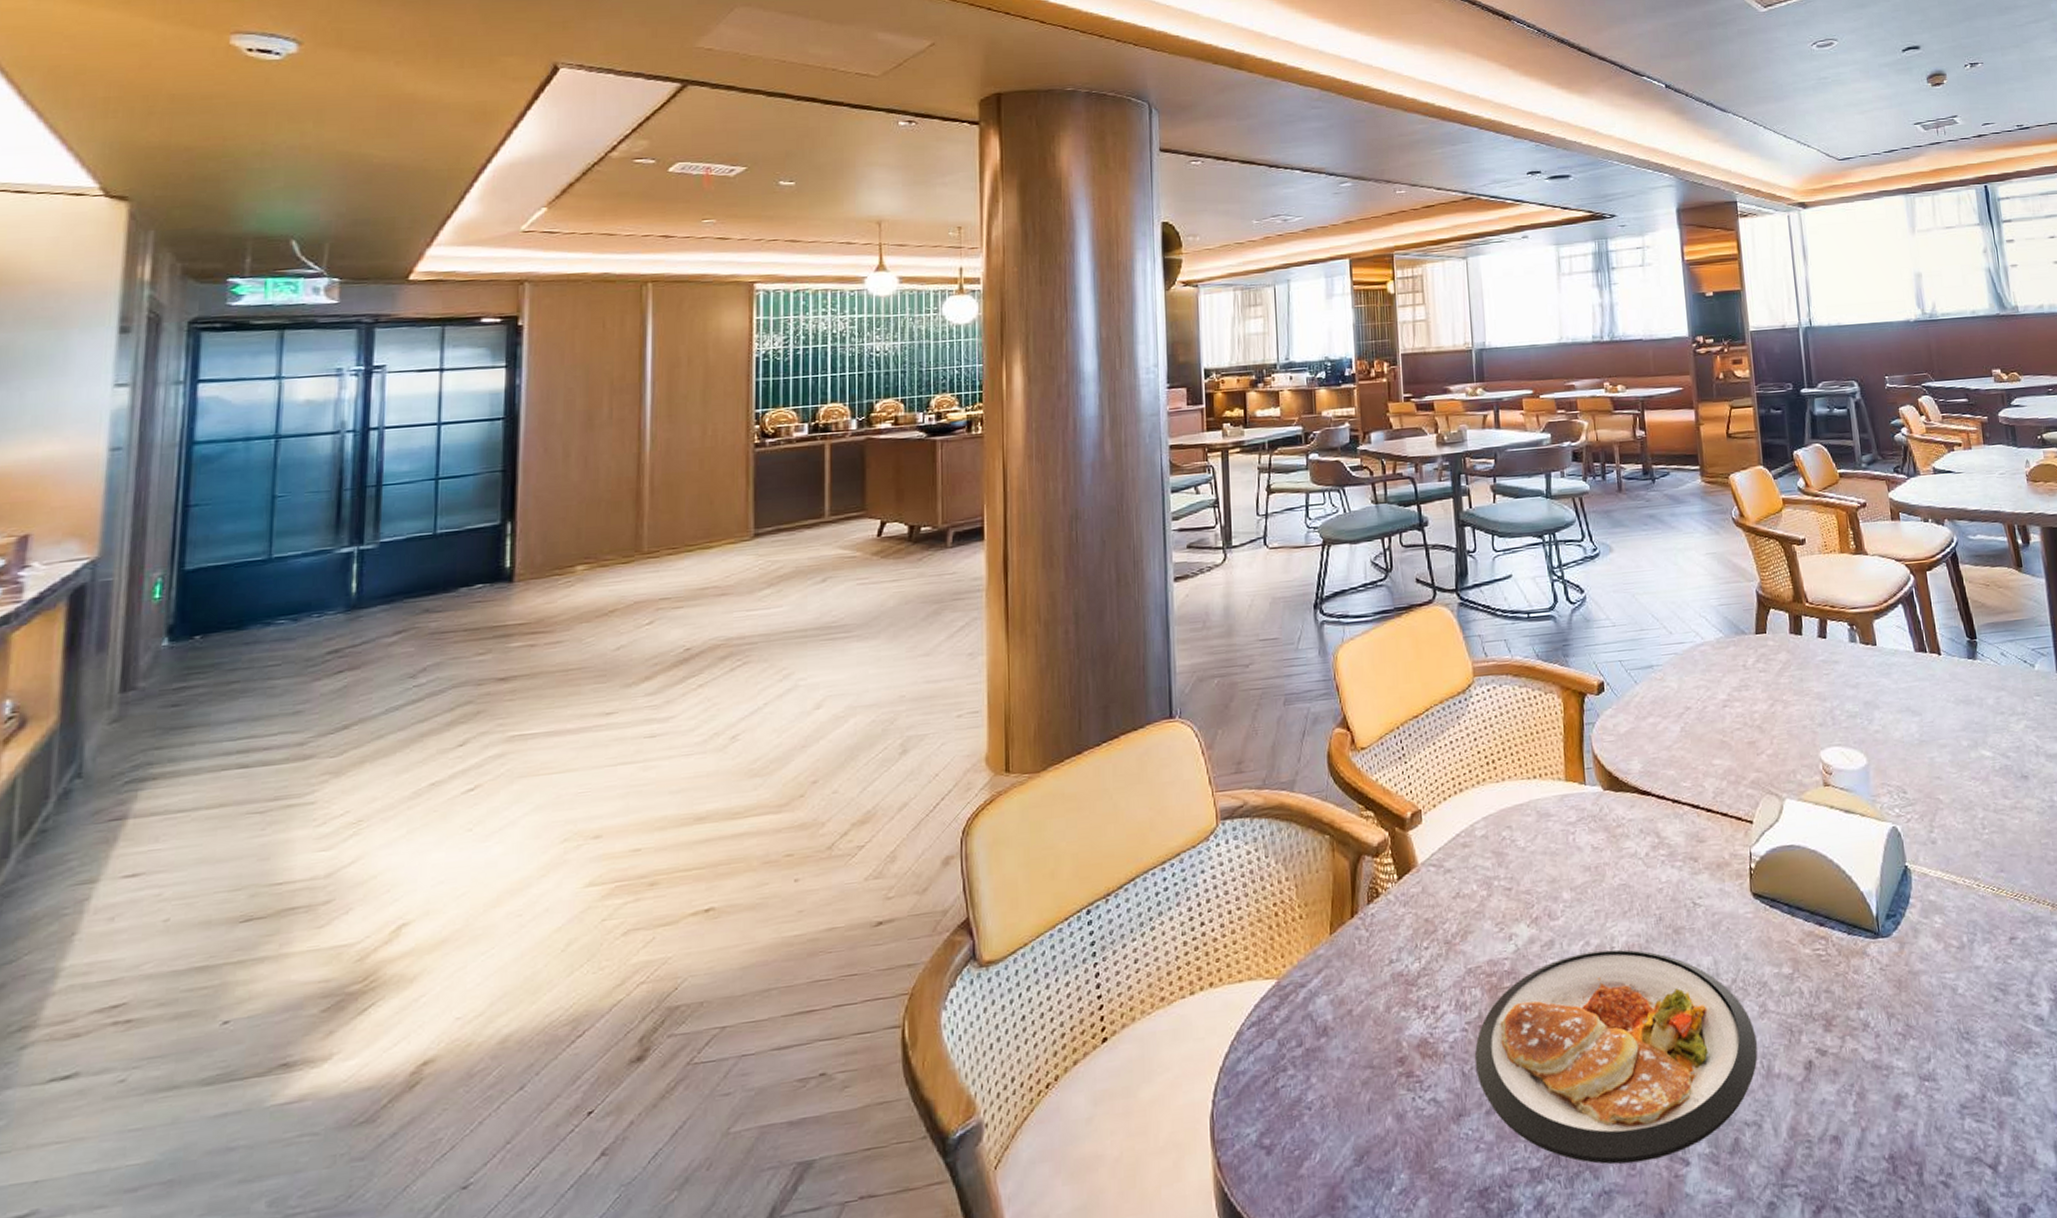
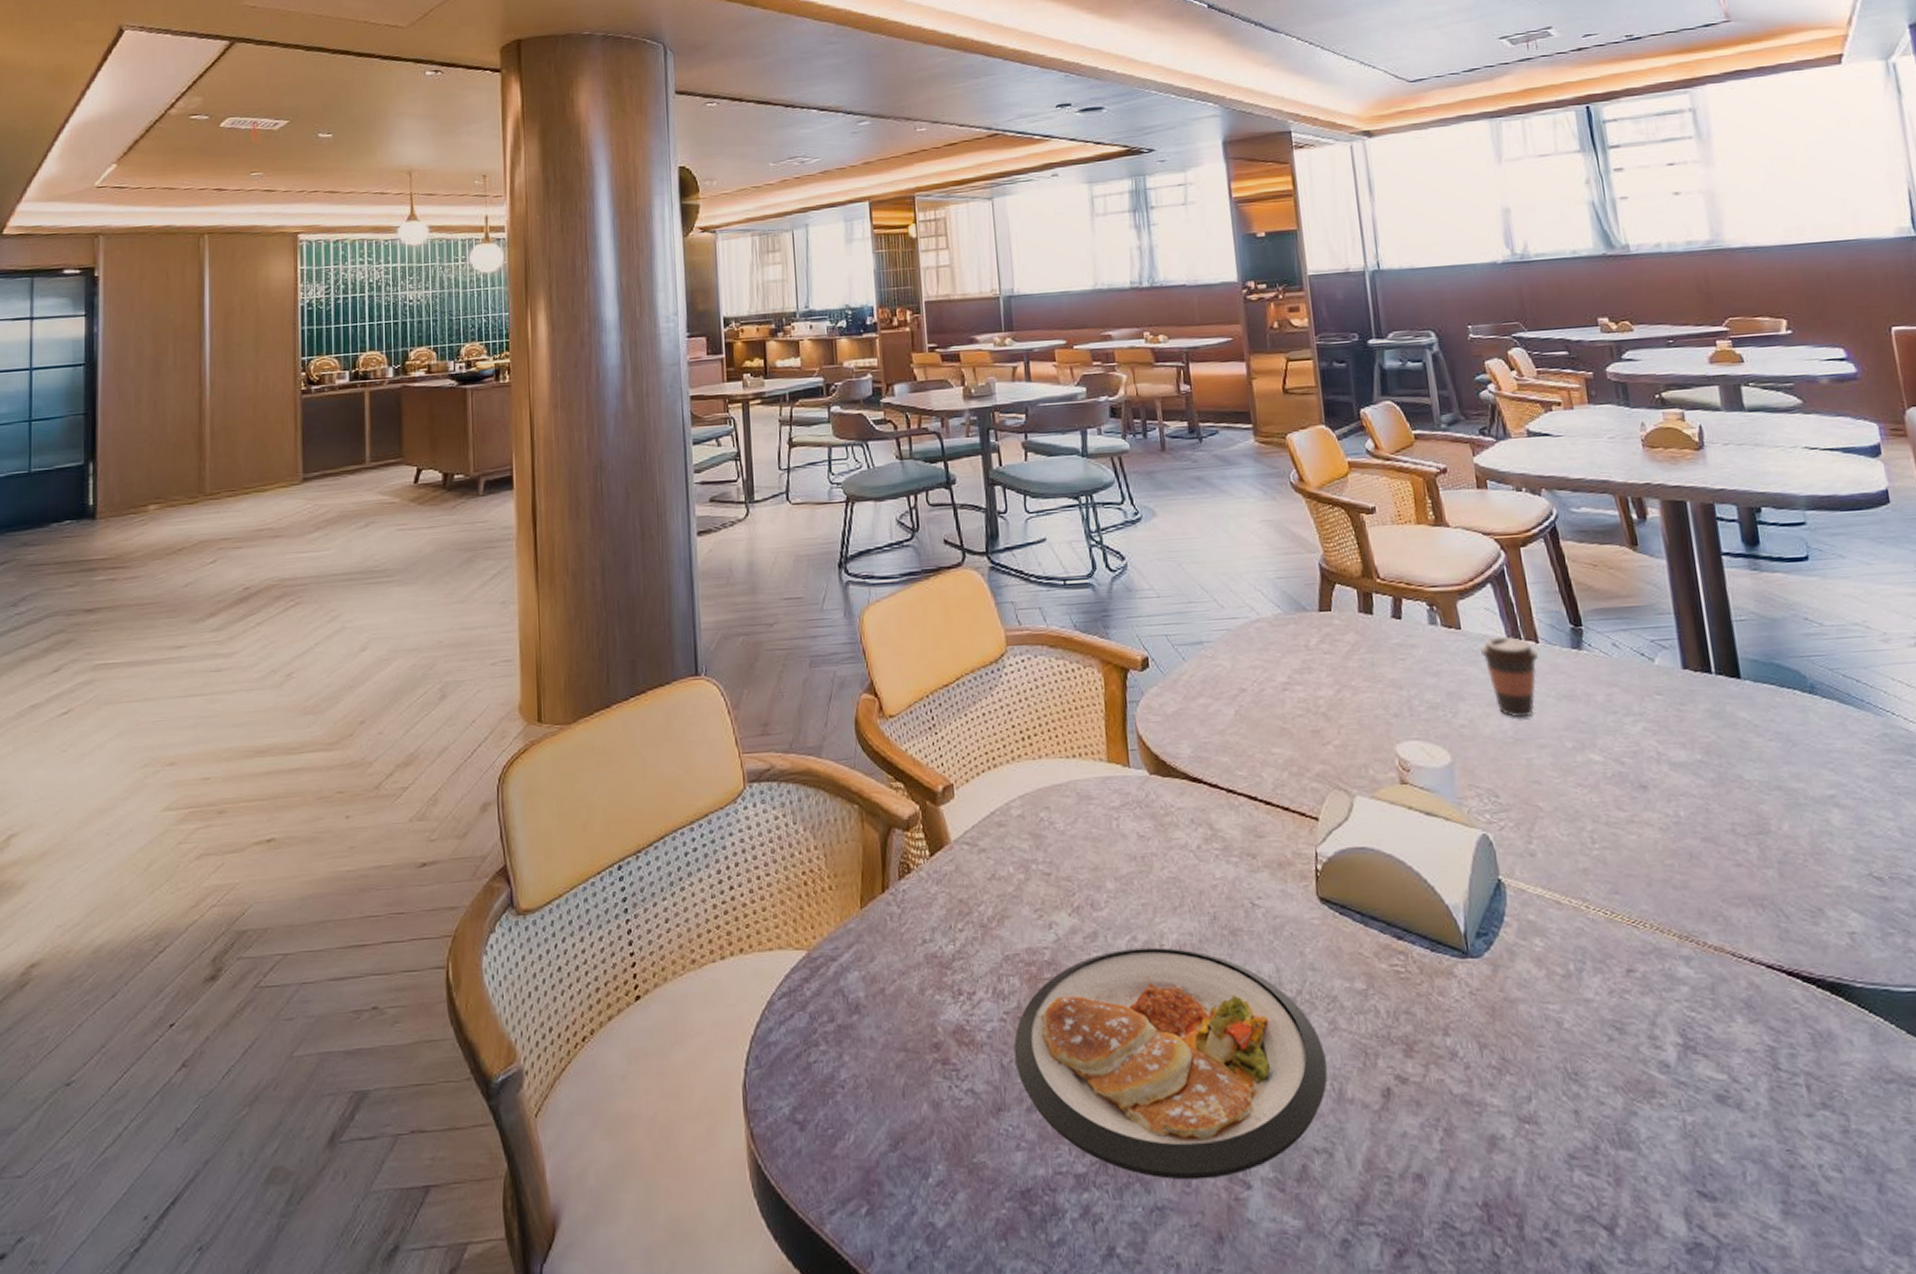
coffee cup: none [1892,650,1940,722] -> present [1479,636,1538,718]

